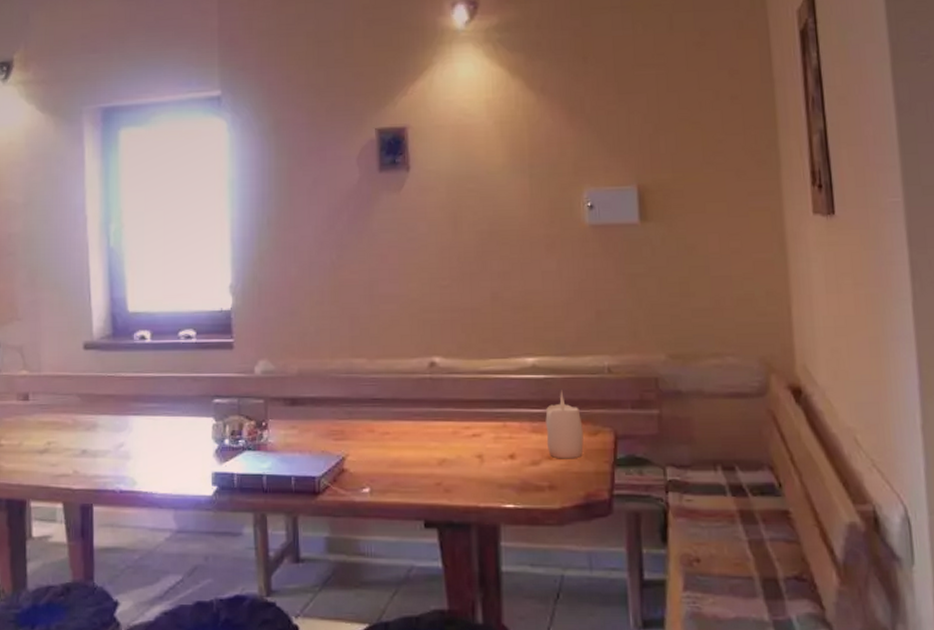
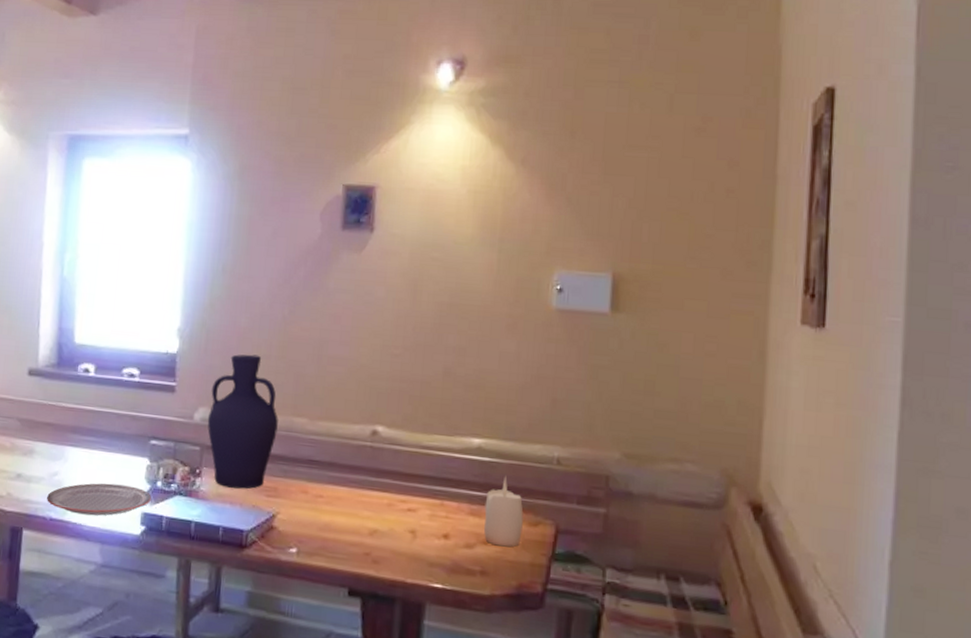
plate: none [115,447,220,483] -> present [47,483,152,516]
vase: none [268,302,338,436] -> present [207,354,278,489]

